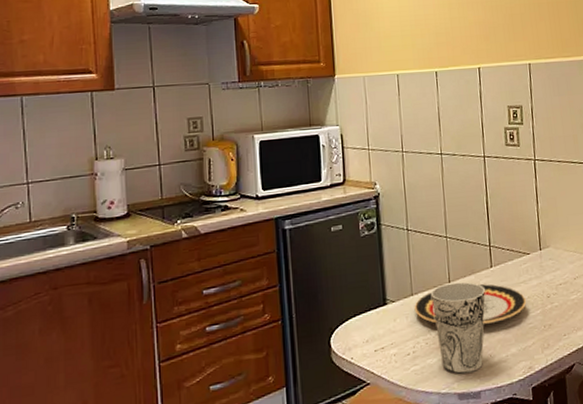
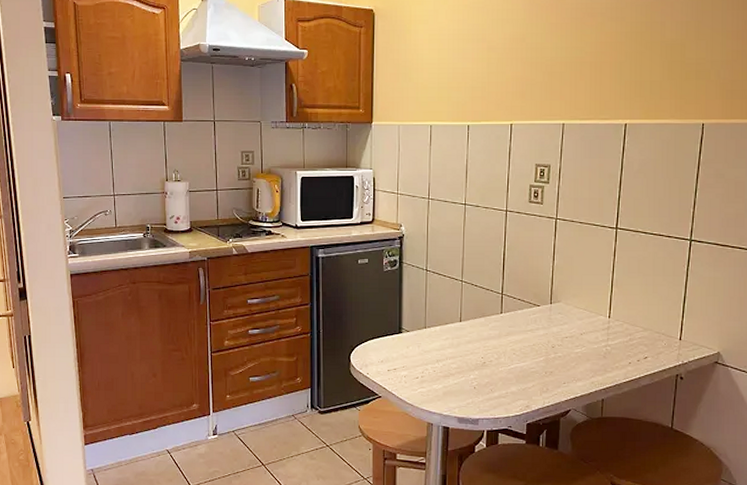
plate: present [414,283,526,324] -> none [426,326,530,363]
cup: present [430,282,486,374] -> none [442,322,493,402]

